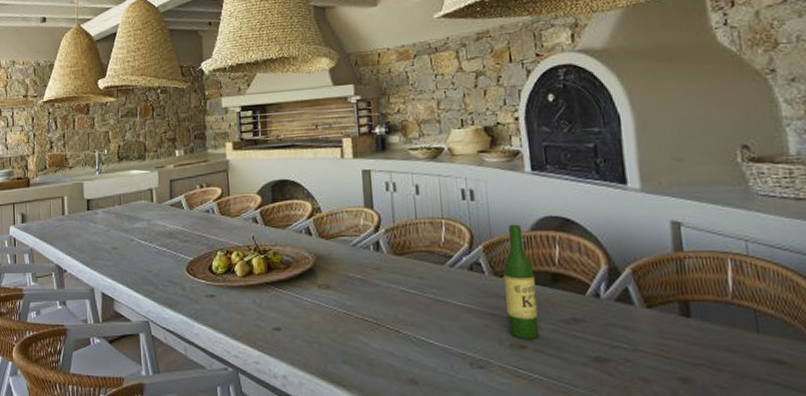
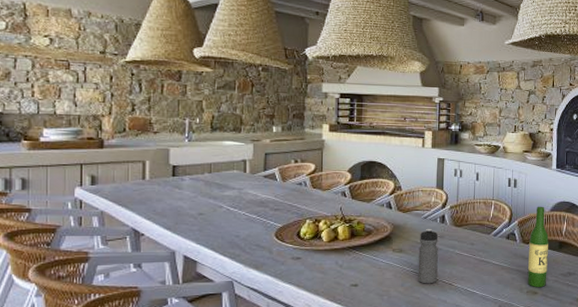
water bottle: none [350,258,379,330] -> present [418,228,438,284]

